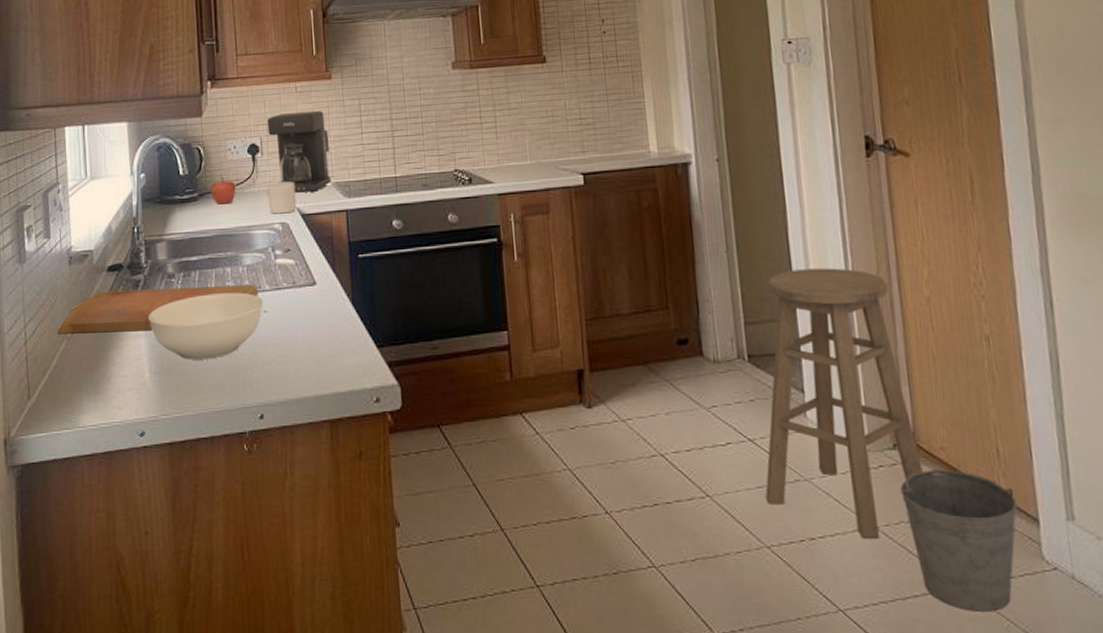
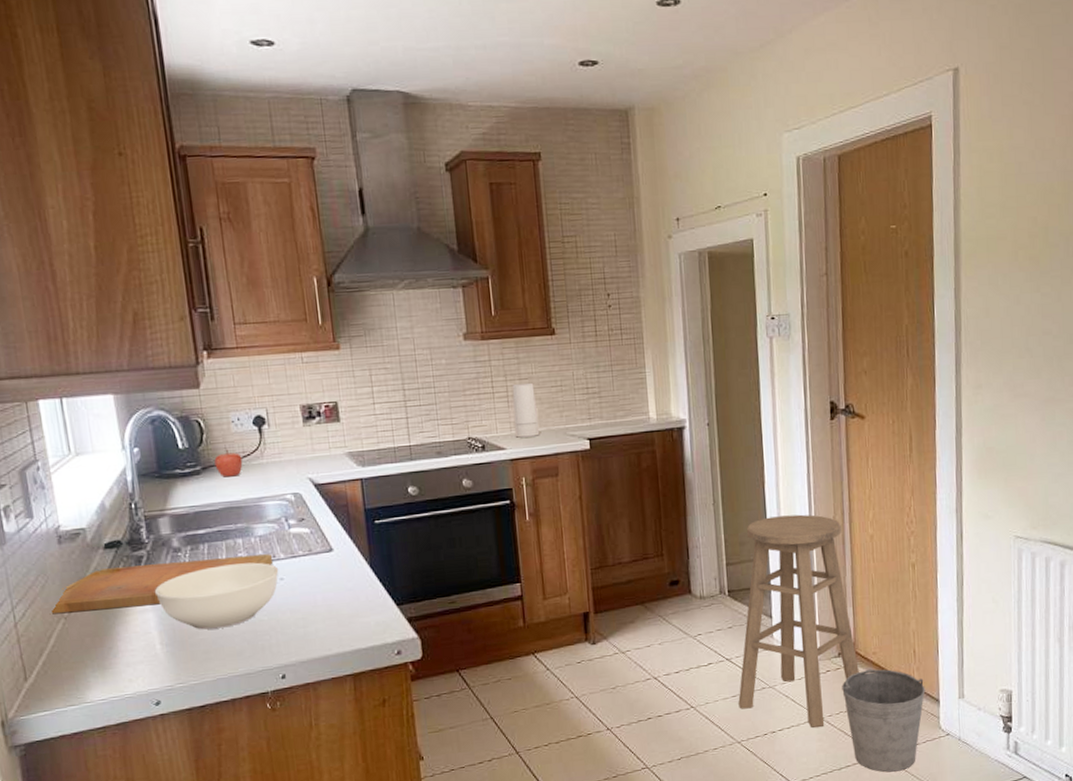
coffee maker: present [267,110,331,193] -> none [272,381,344,464]
mug: present [267,181,297,214] -> none [276,452,309,485]
canister: none [500,112,530,171] -> present [512,382,540,438]

